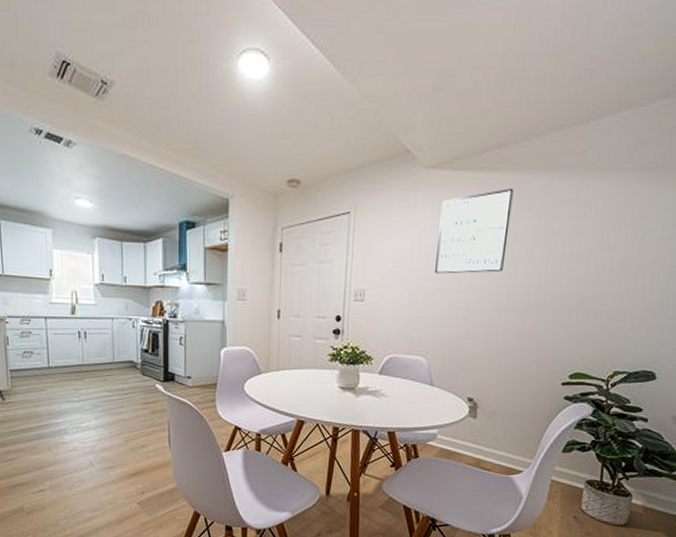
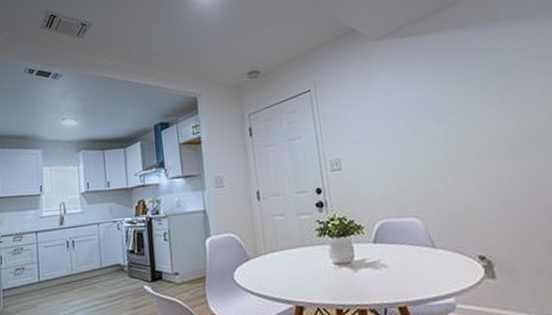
wall art: present [435,189,514,274] -> none [396,44,476,132]

